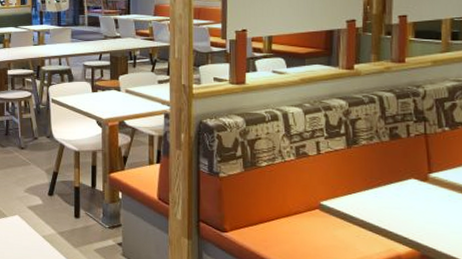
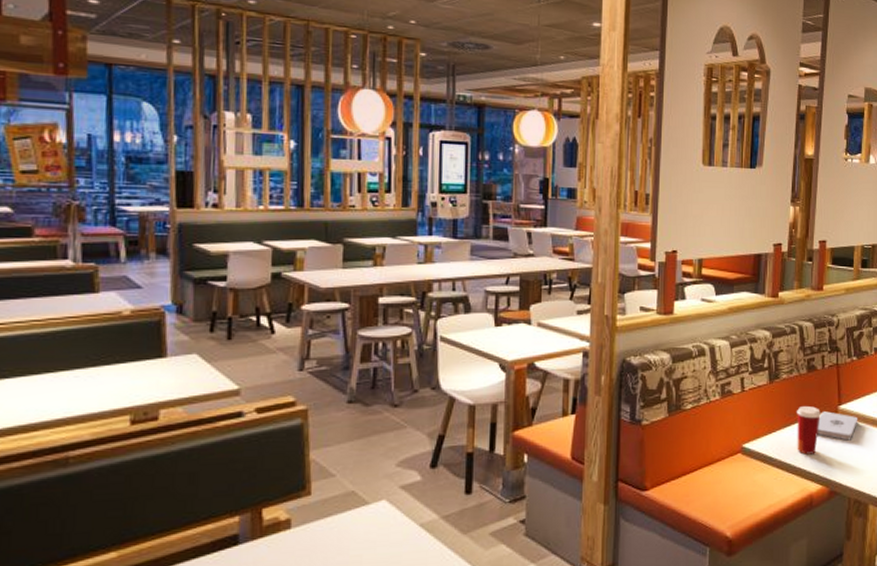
paper cup: none [379,171,409,218] -> present [797,405,822,455]
notepad: none [403,178,454,208] -> present [817,411,858,441]

